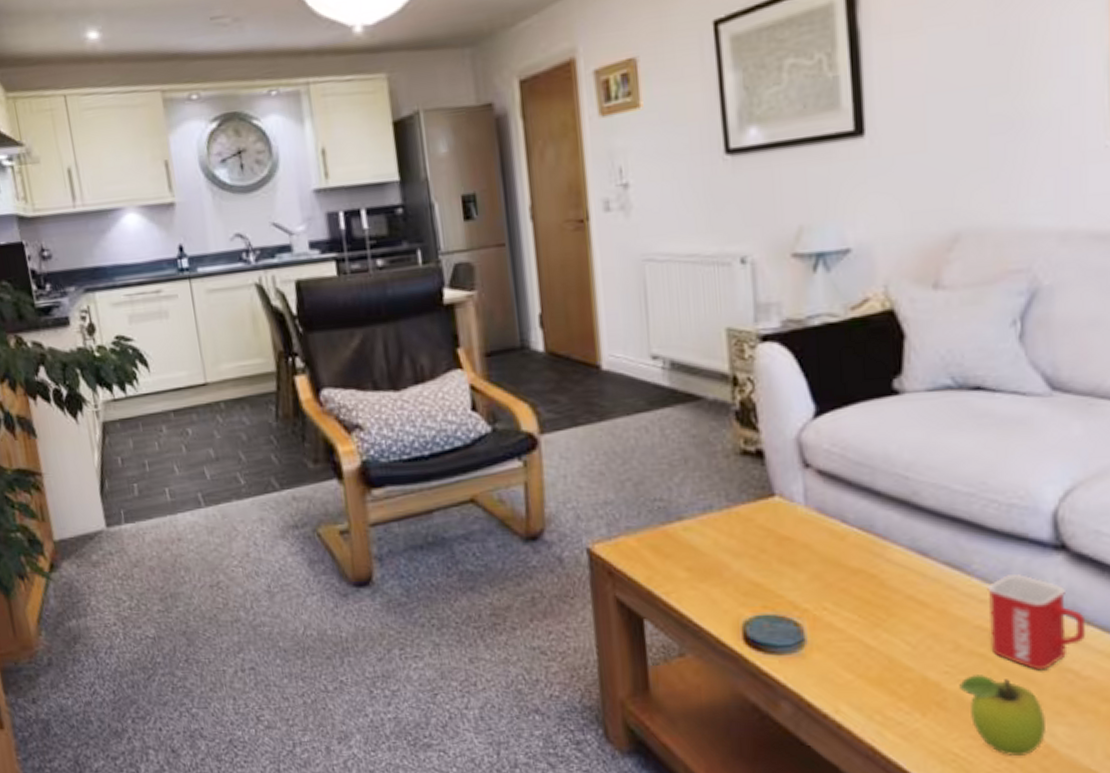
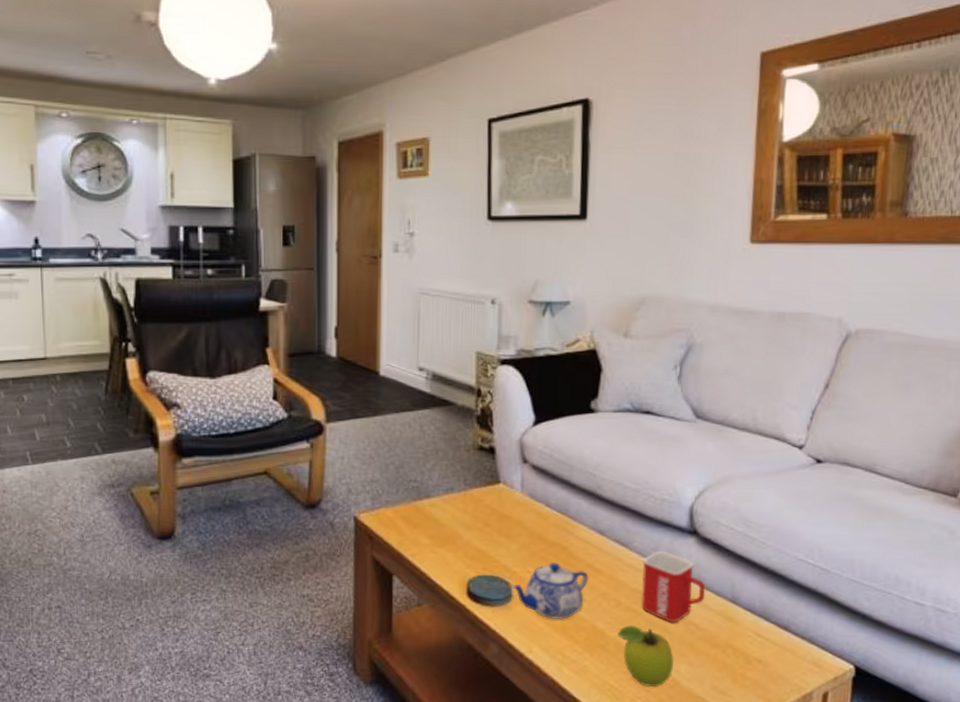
teapot: none [803,595,911,670] -> present [512,563,589,620]

